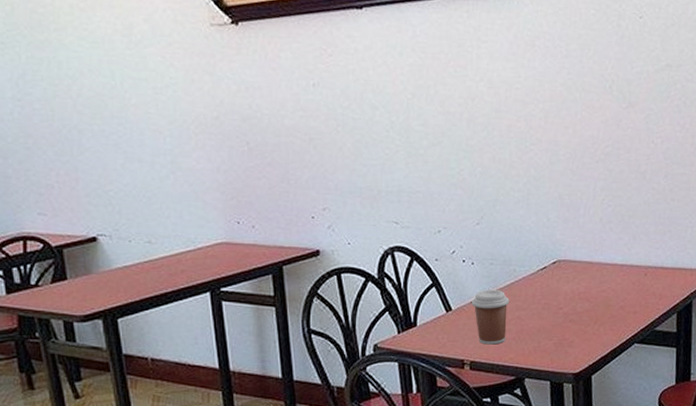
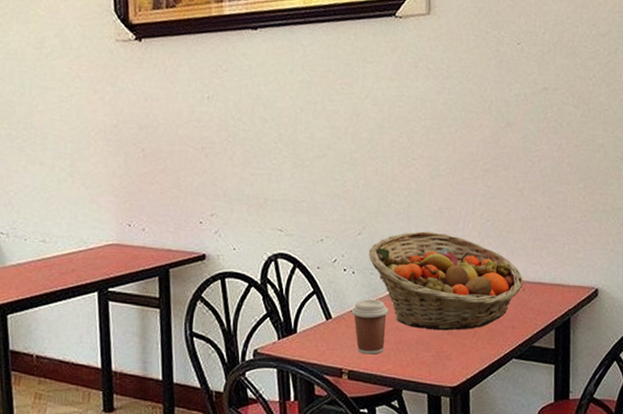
fruit basket: none [487,219,645,319] -> present [368,231,523,331]

